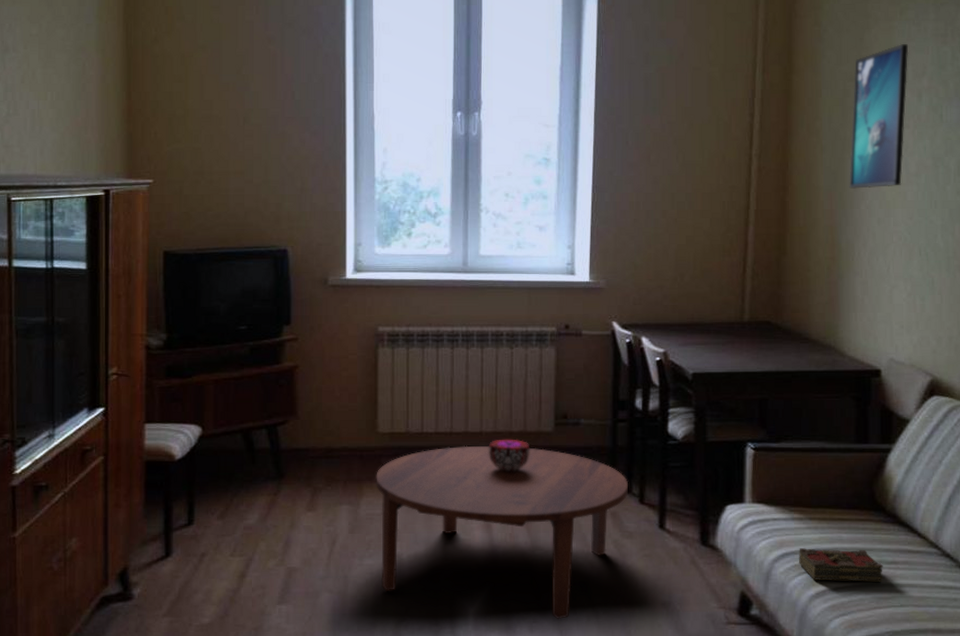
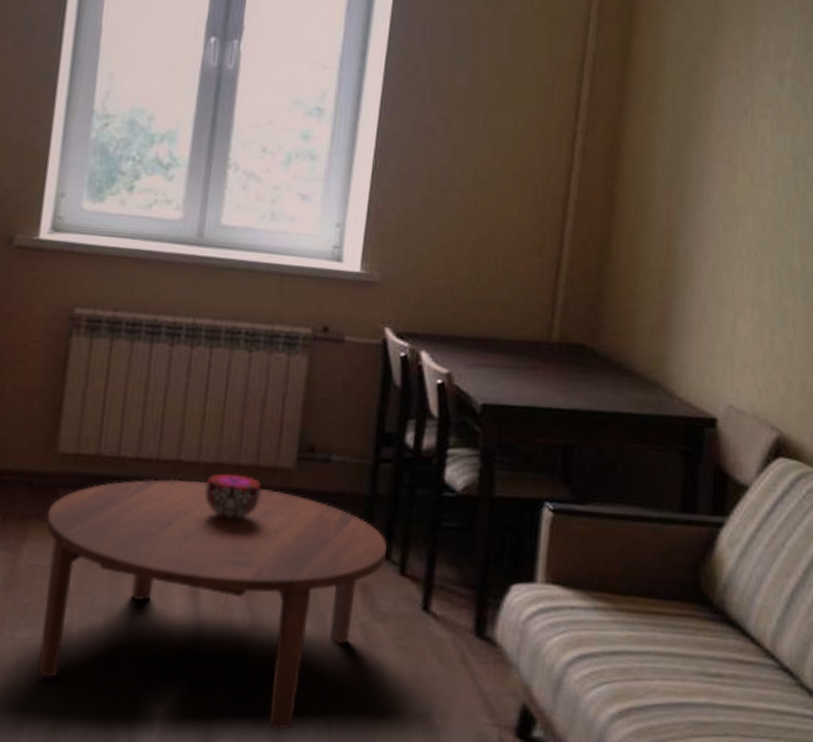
book: present [799,548,883,582] -> none [599,649,706,701]
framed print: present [849,44,909,189] -> none [692,15,772,188]

